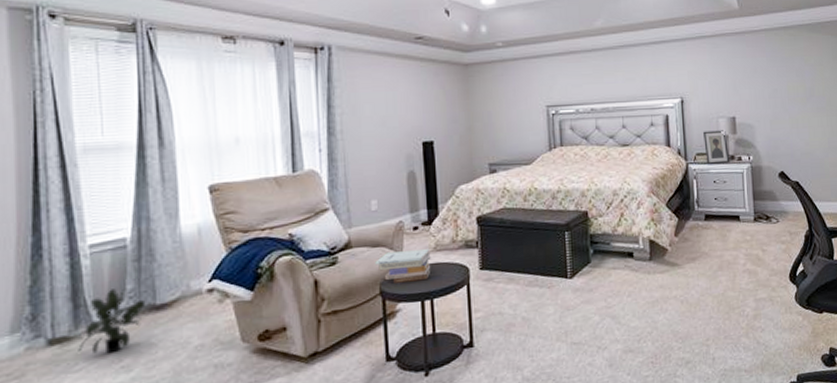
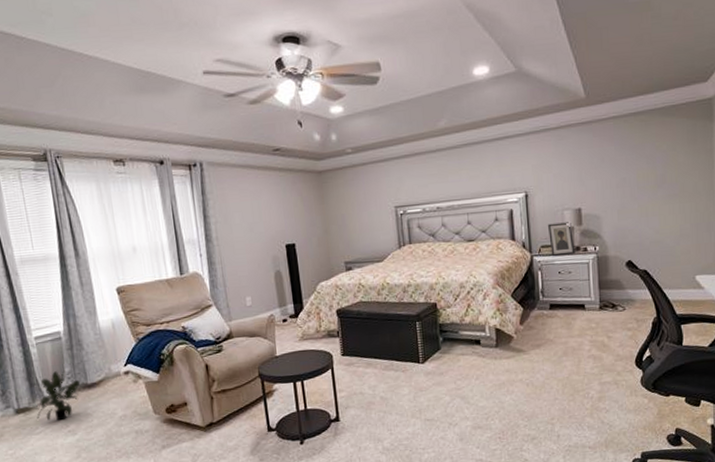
books: present [375,249,431,283] -> none [253,338,300,367]

